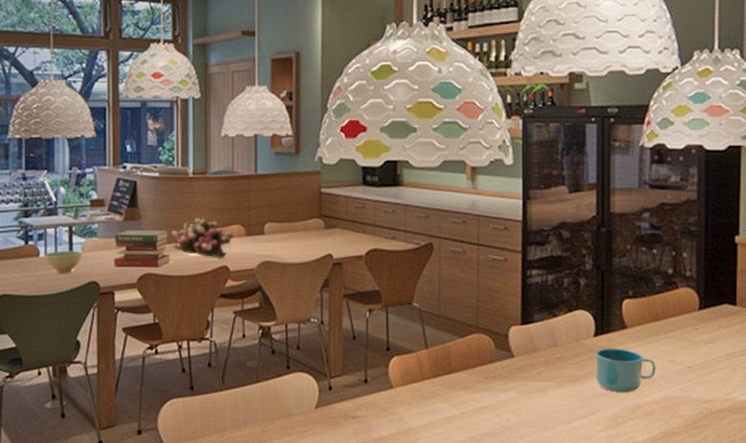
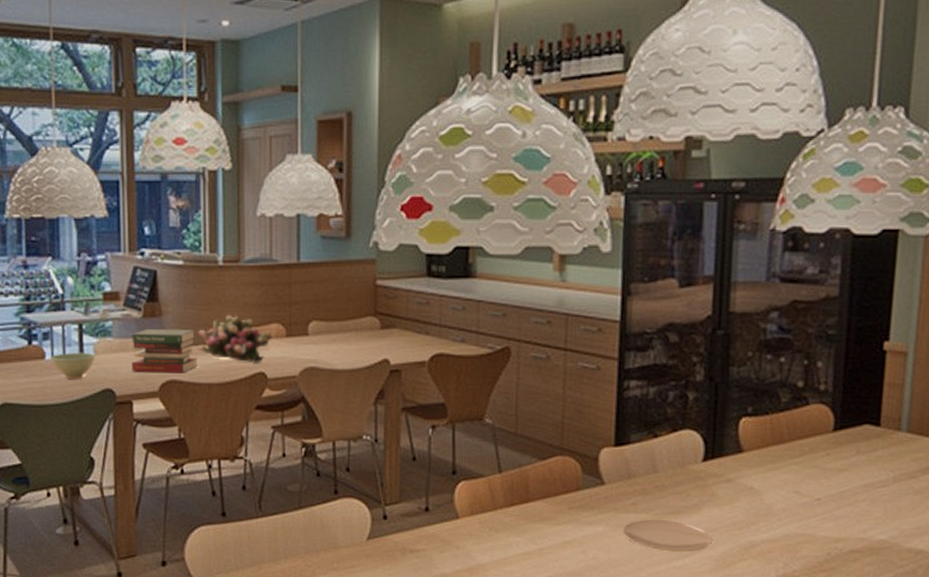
plate: none [530,386,605,414] -> present [622,519,712,552]
cup: present [595,348,656,393] -> none [701,475,777,528]

